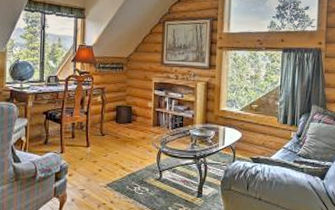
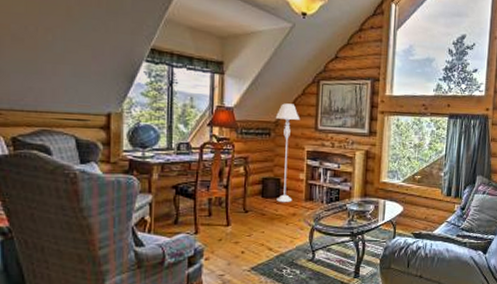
floor lamp: none [127,41,149,128] -> present [275,103,300,203]

